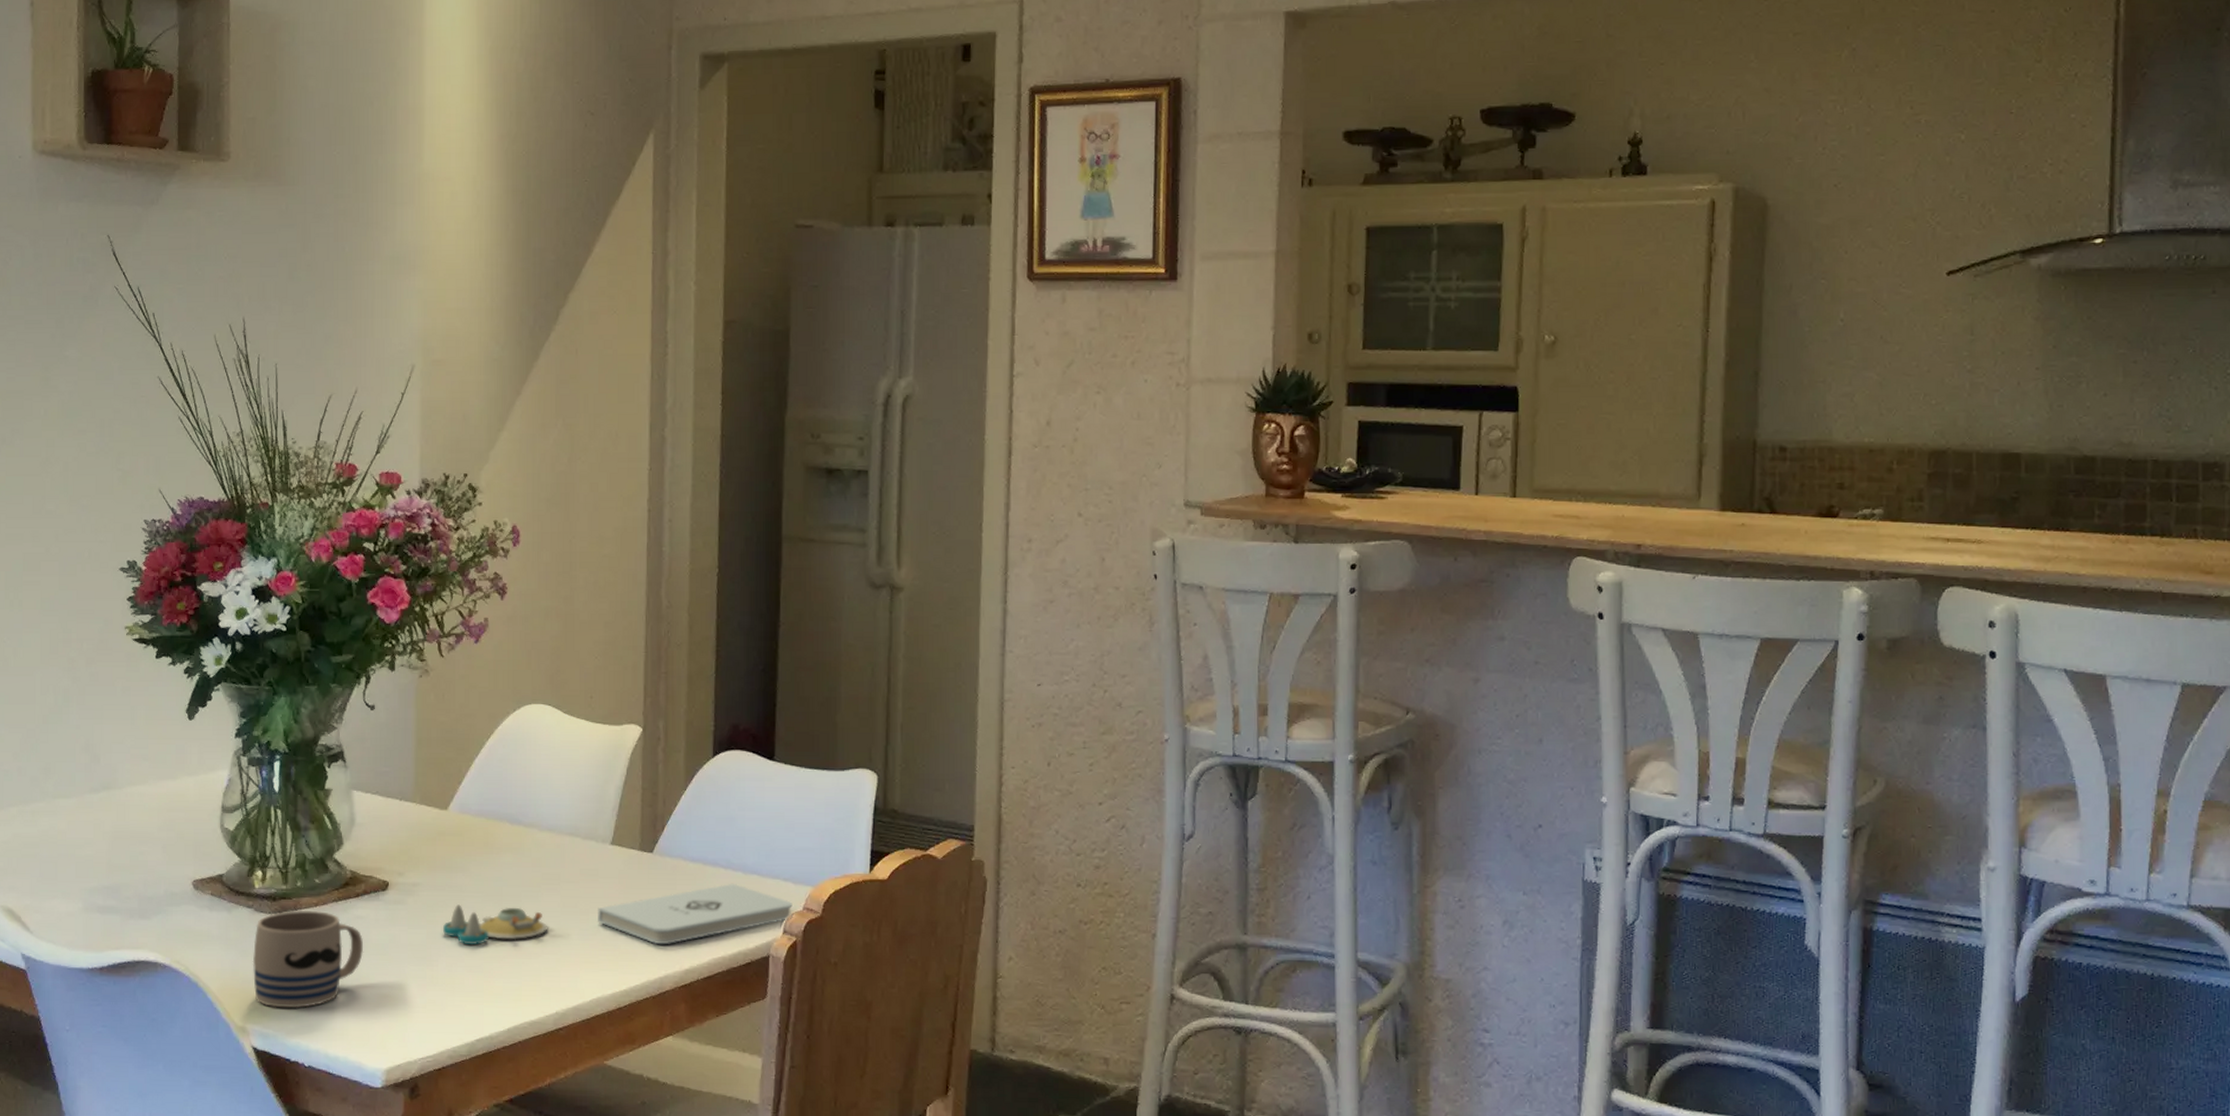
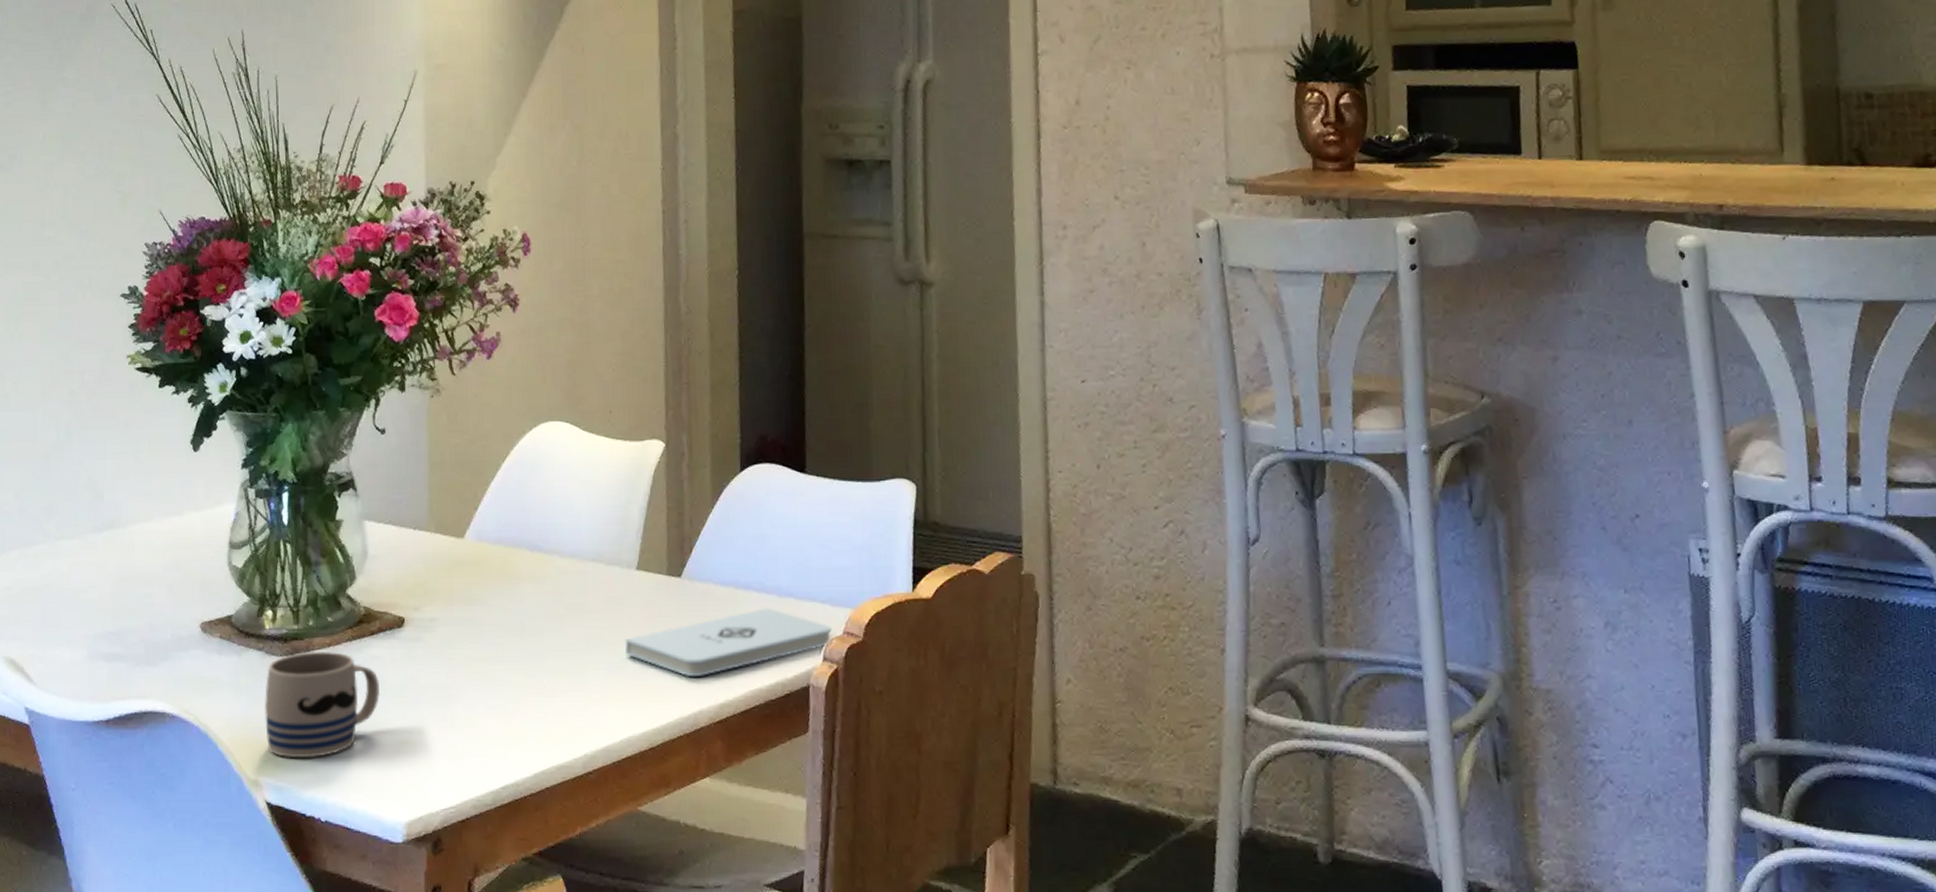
salt and pepper shaker set: present [443,904,548,944] -> none [463,640,574,683]

